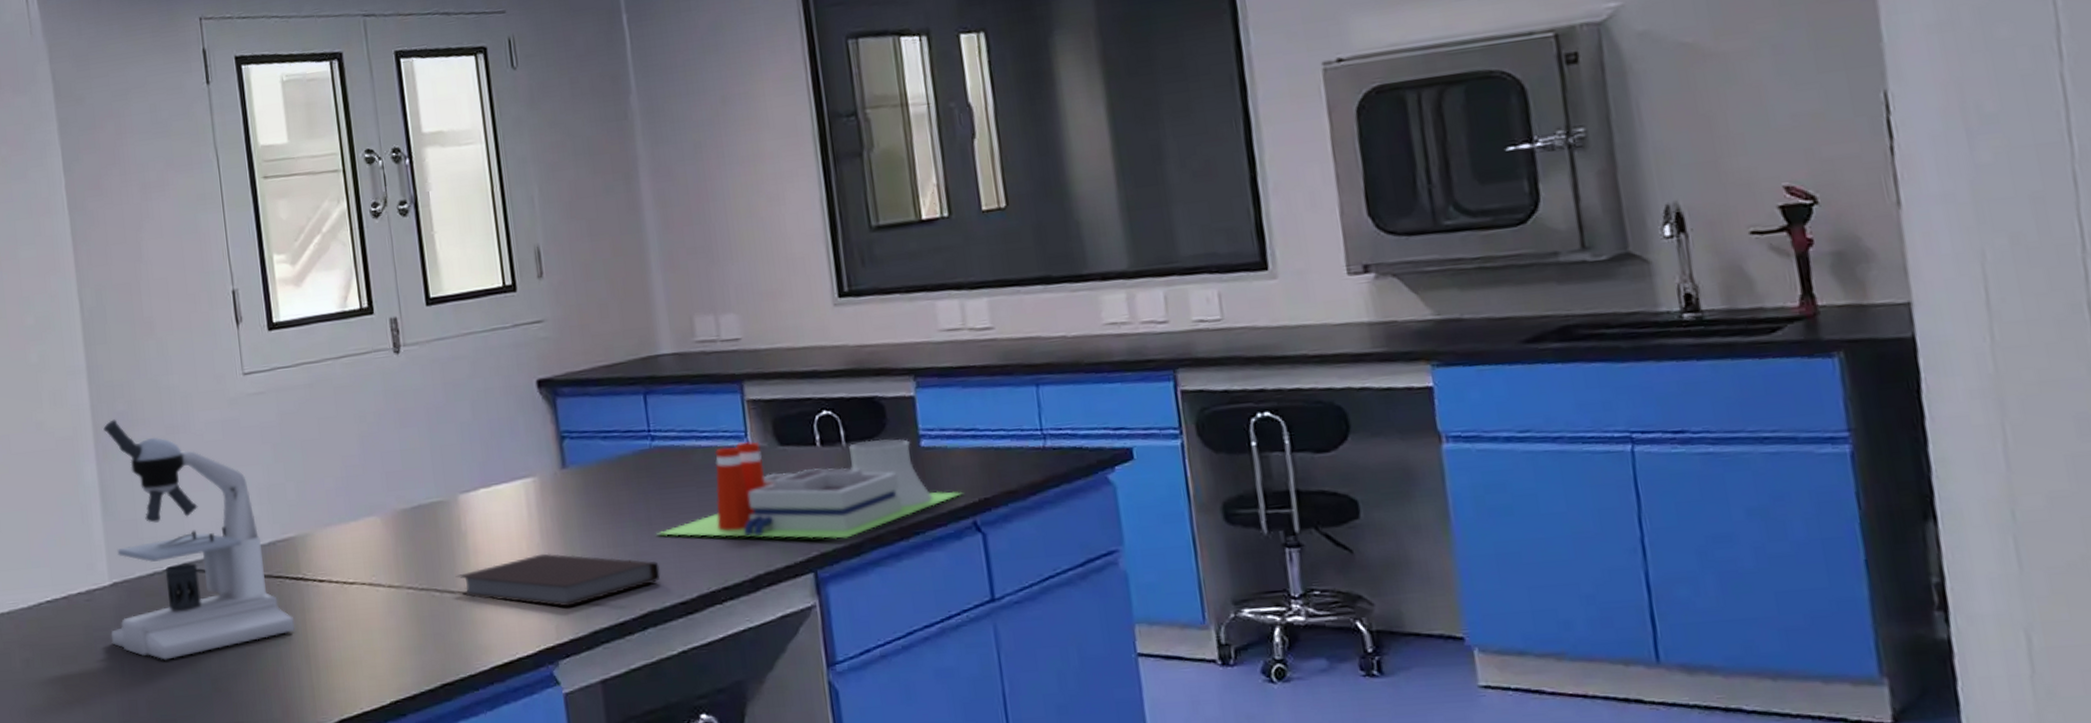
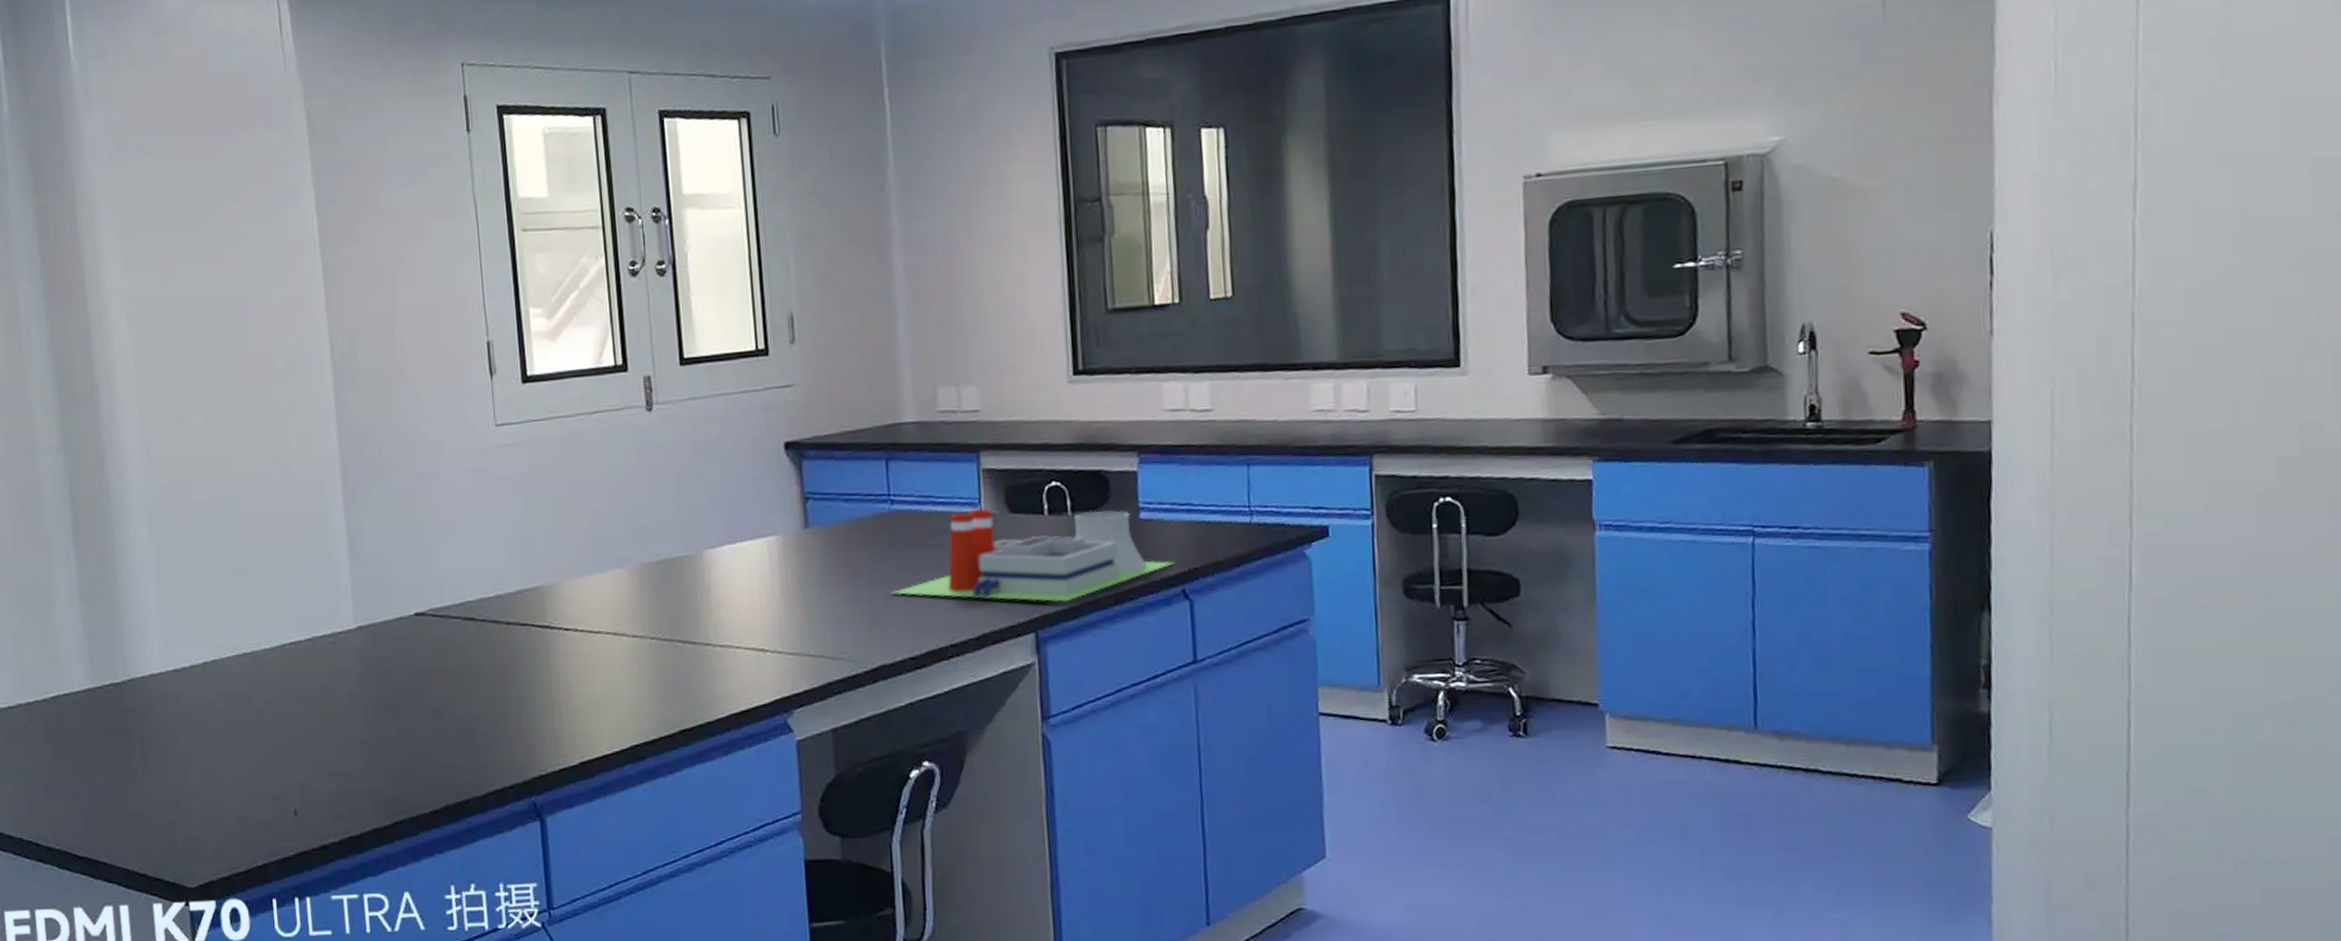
microscope: present [103,419,295,660] -> none [352,465,539,702]
notebook: present [455,553,661,607] -> none [698,608,893,660]

